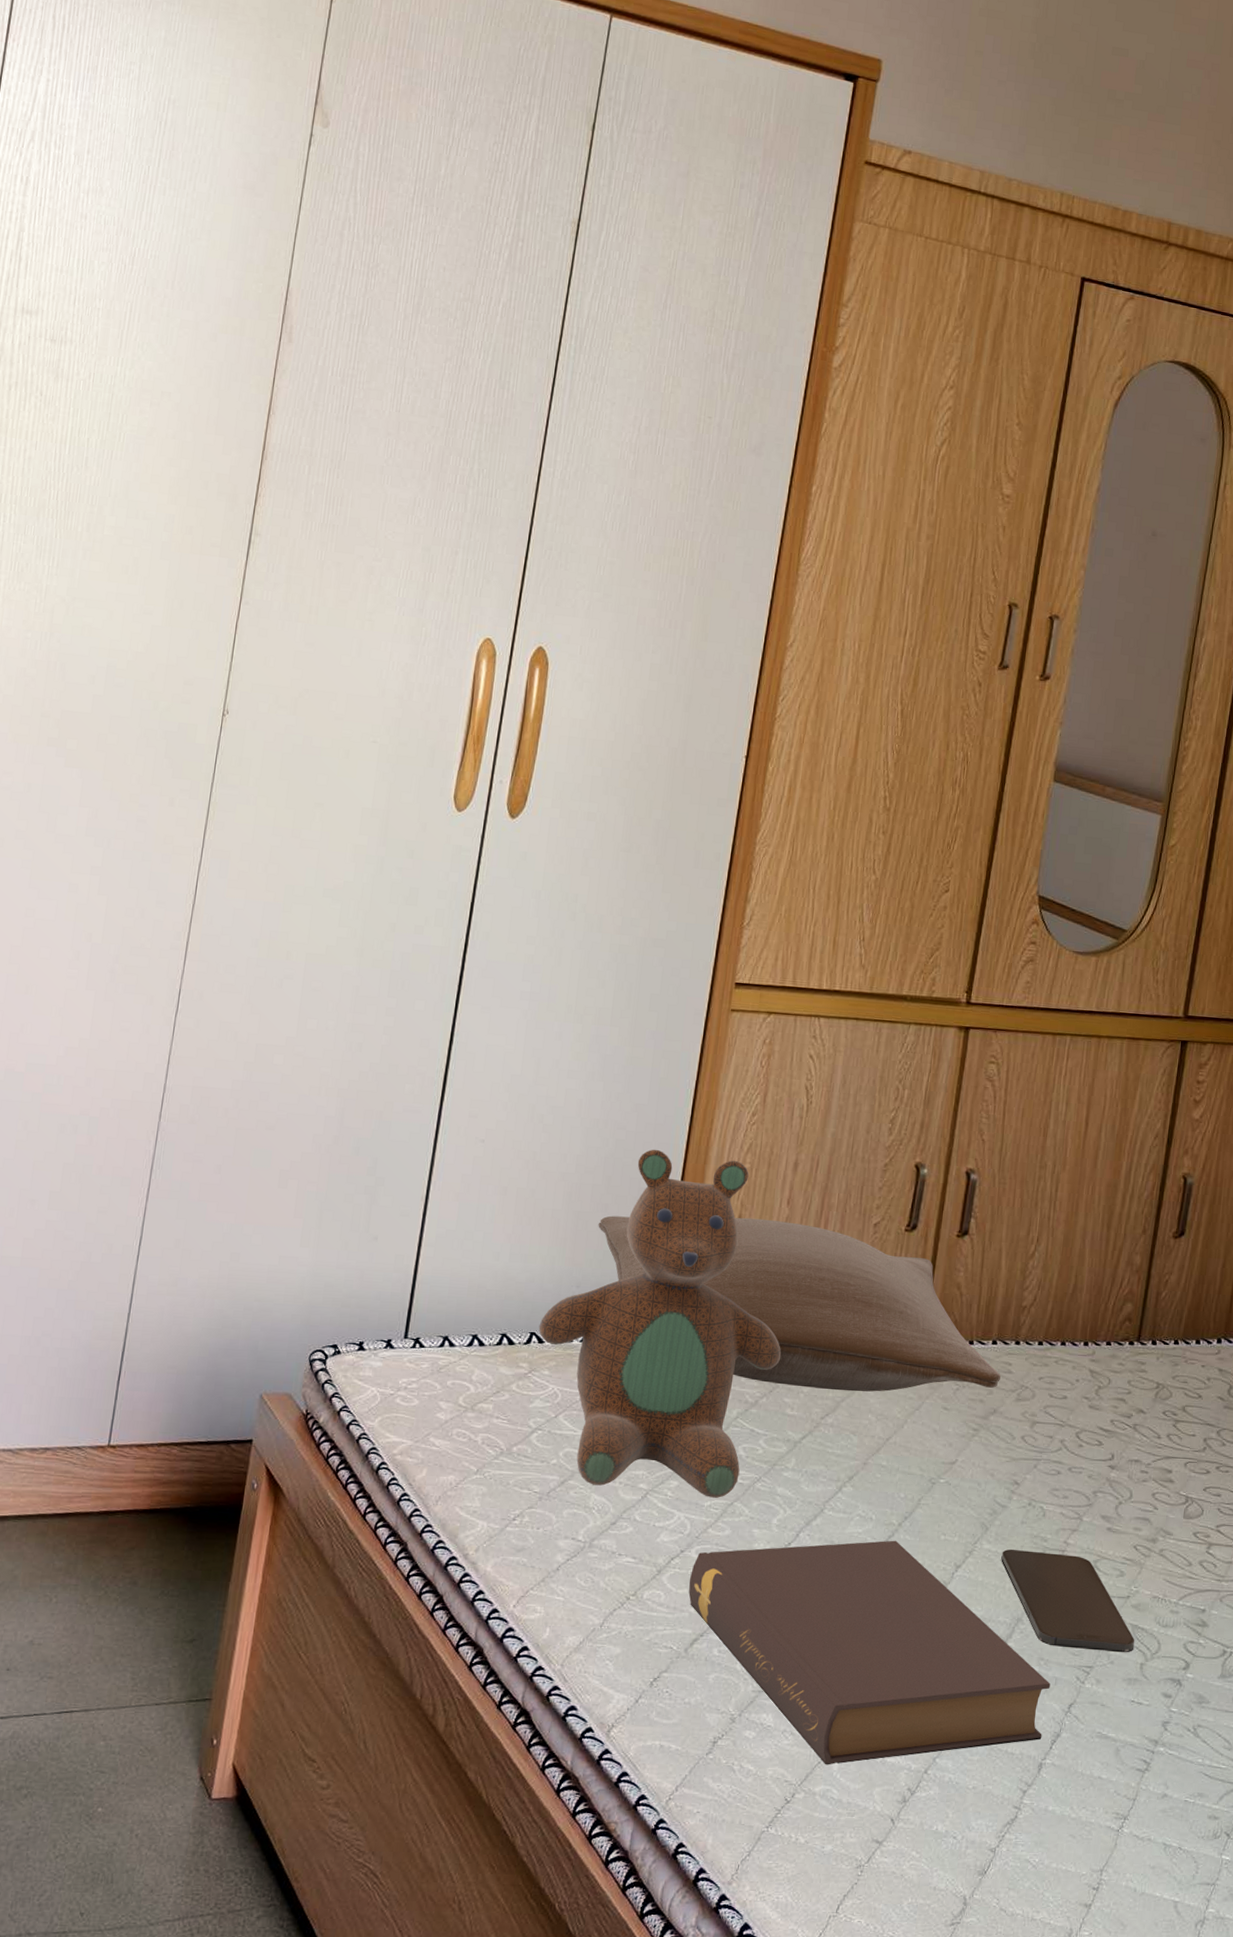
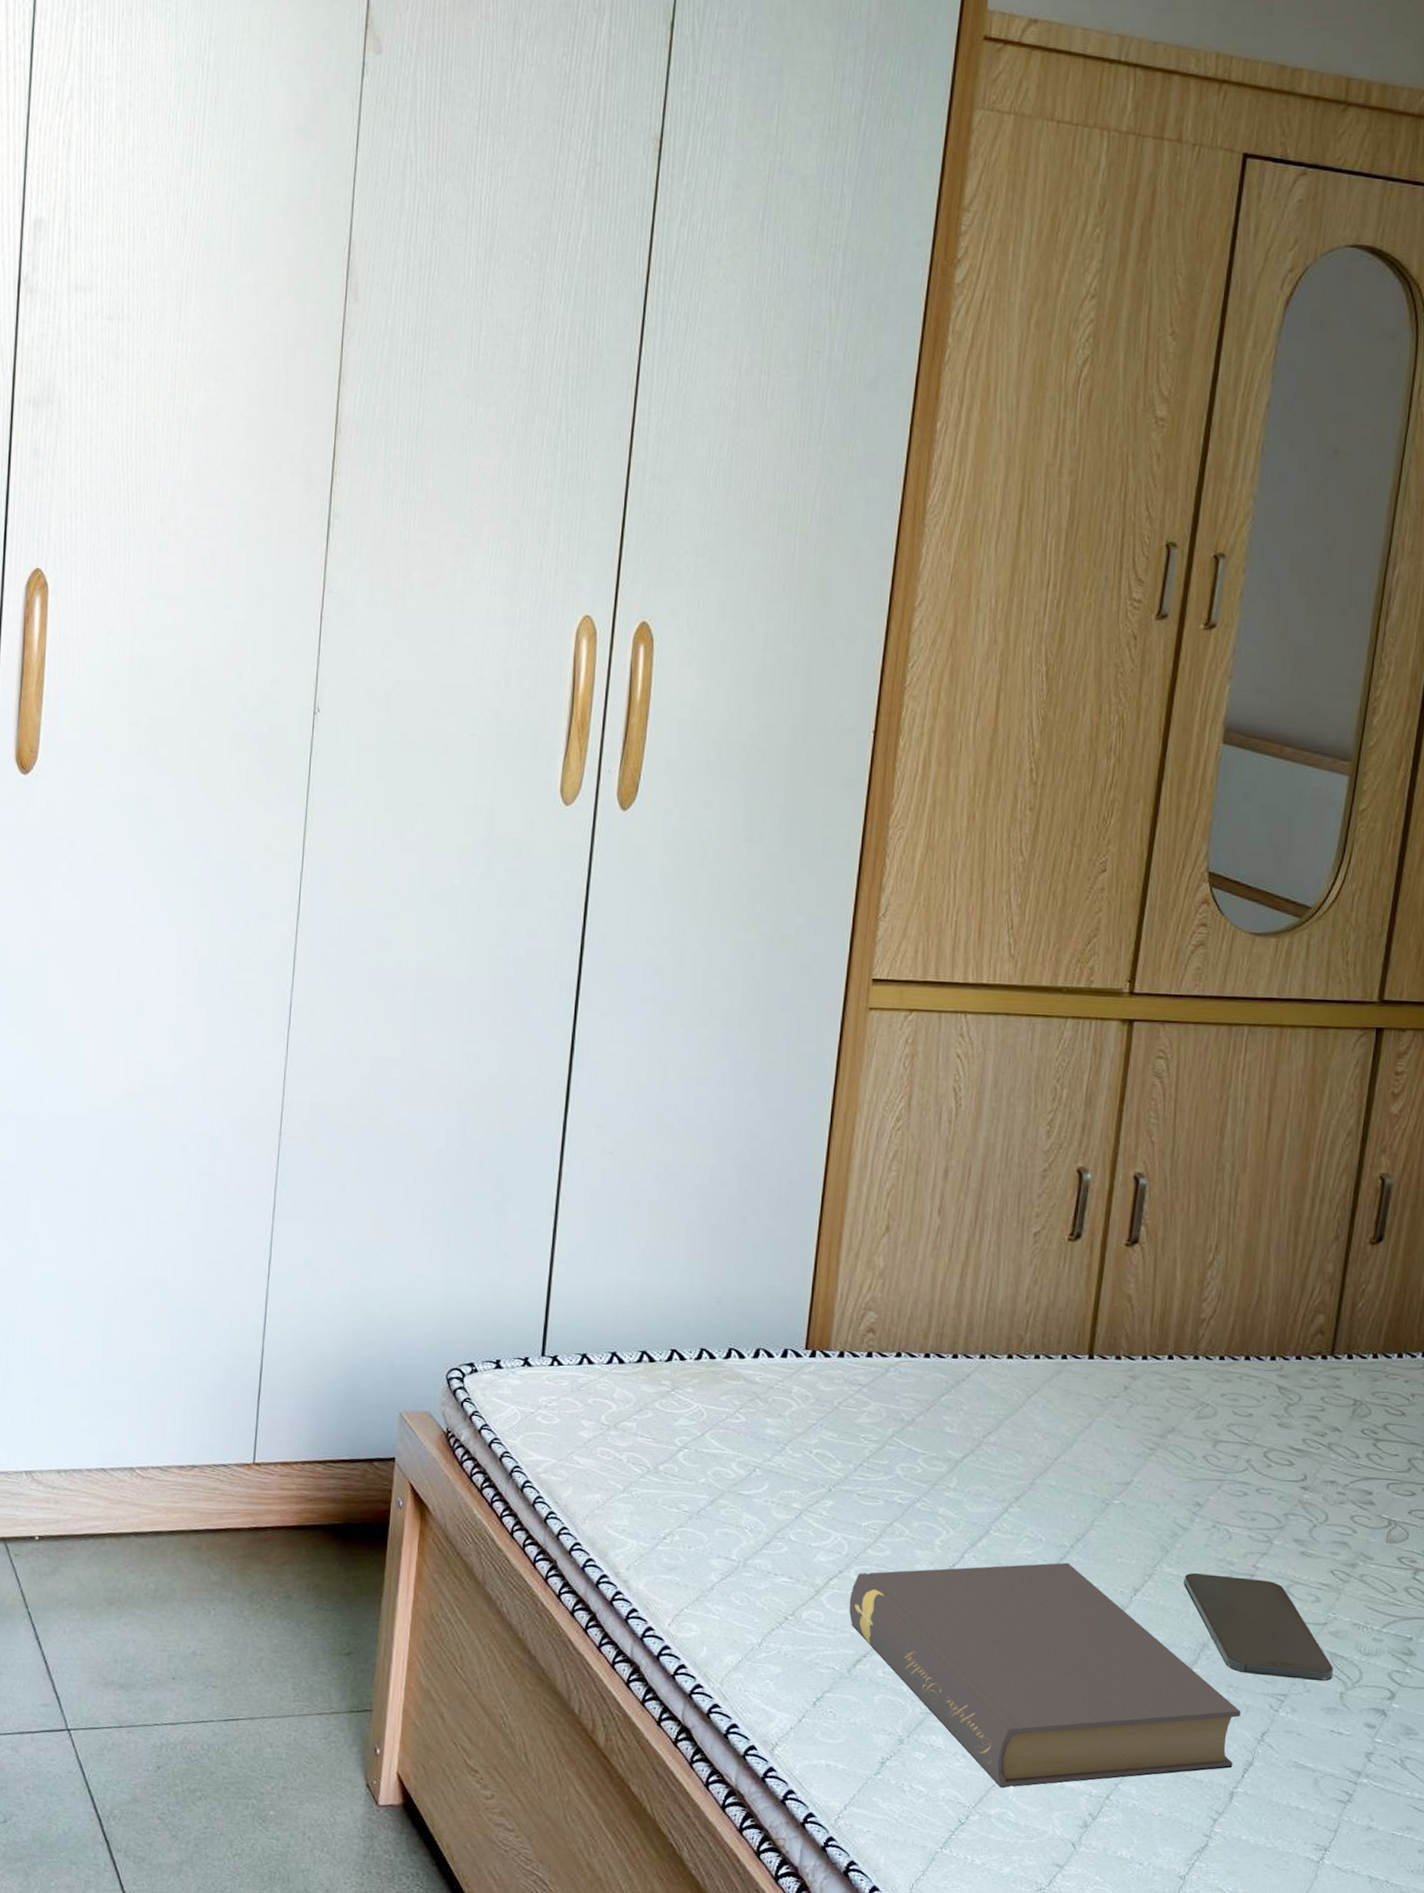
stuffed toy: present [538,1149,782,1498] -> none [679,1158,938,1518]
pillow: present [598,1215,1001,1392] -> none [736,1228,1178,1410]

